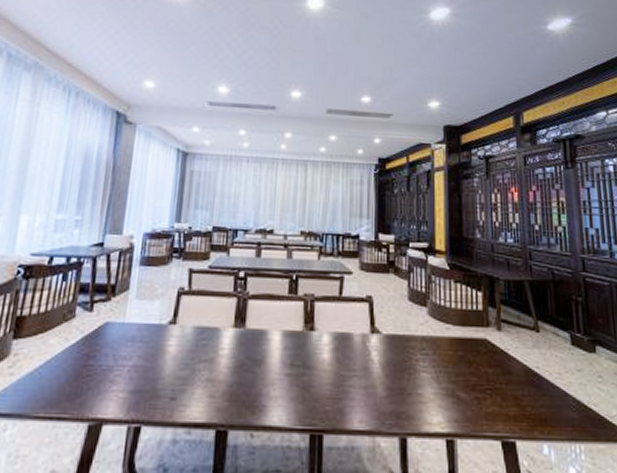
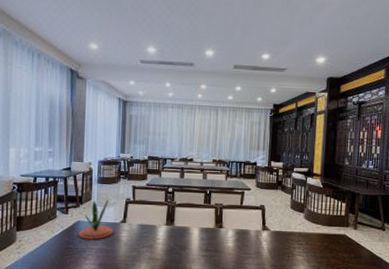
plant: none [105,289,158,351] -> present [79,199,114,240]

